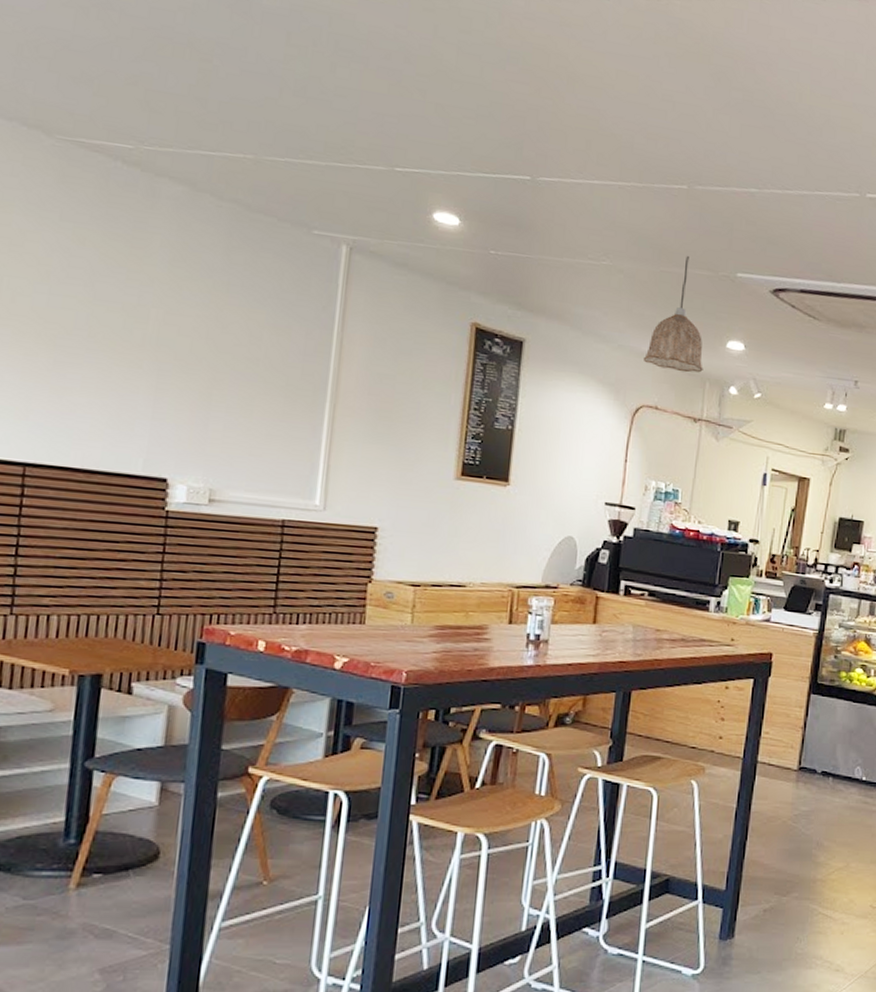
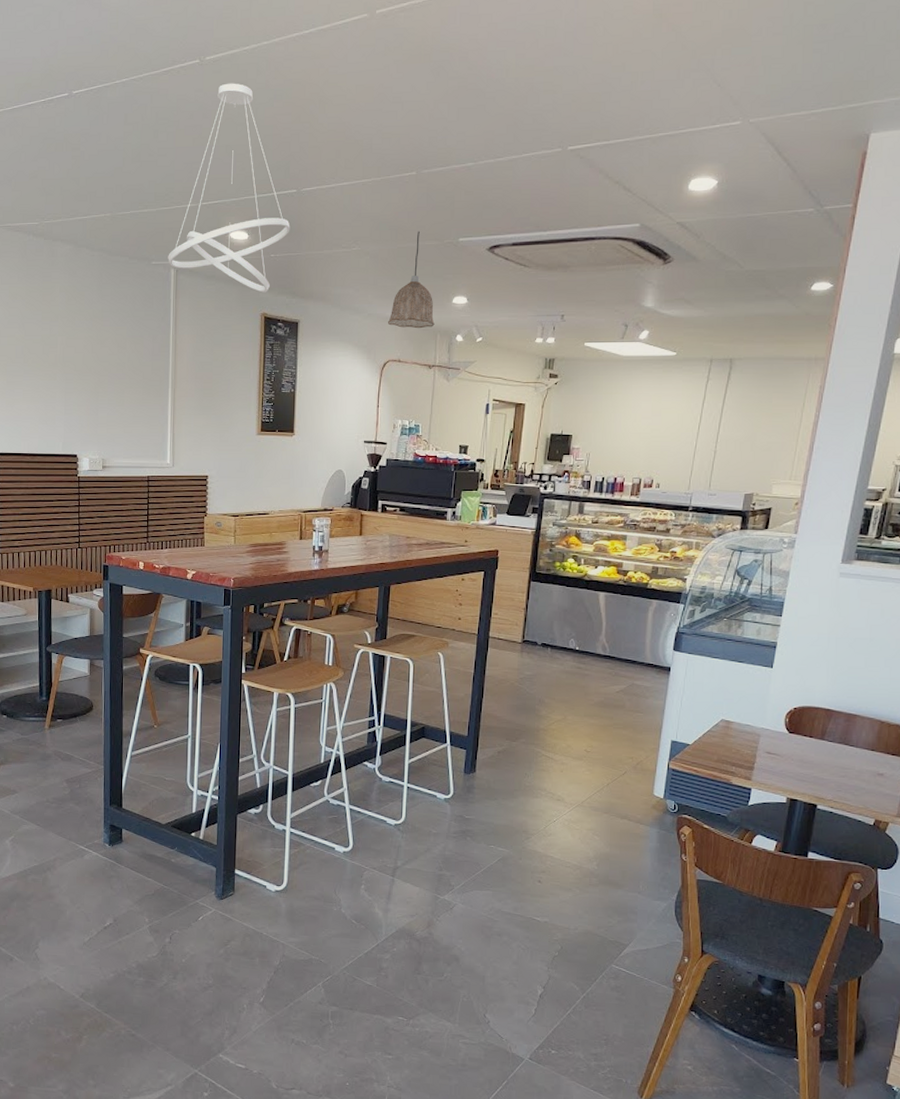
pendant light: none [338,27,520,297] -> present [168,83,290,293]

